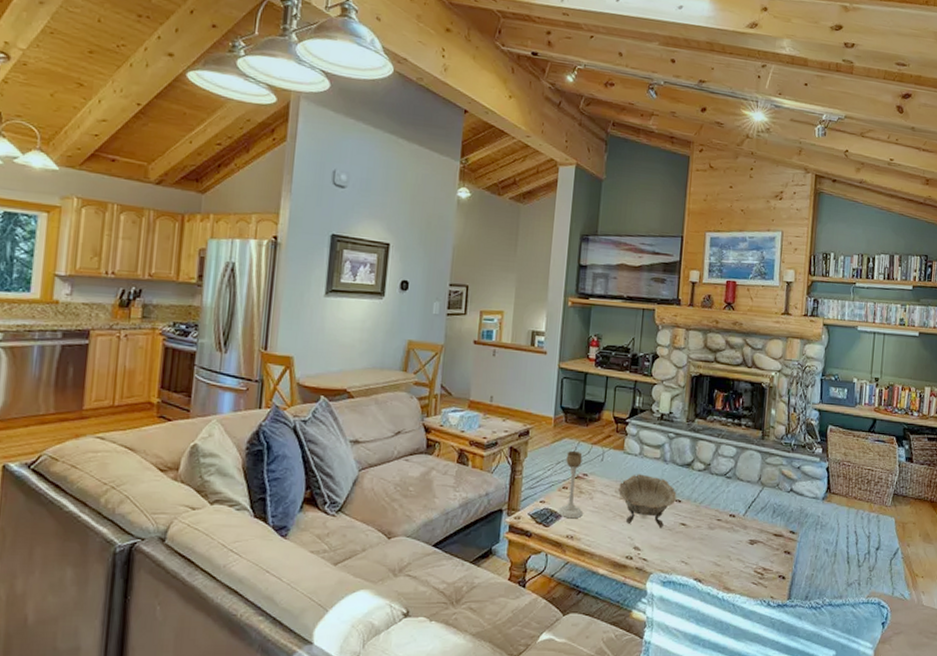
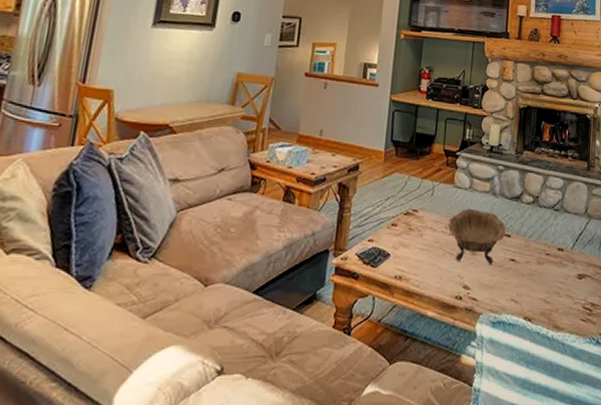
candle holder: present [557,450,583,519] -> none [386,185,413,258]

